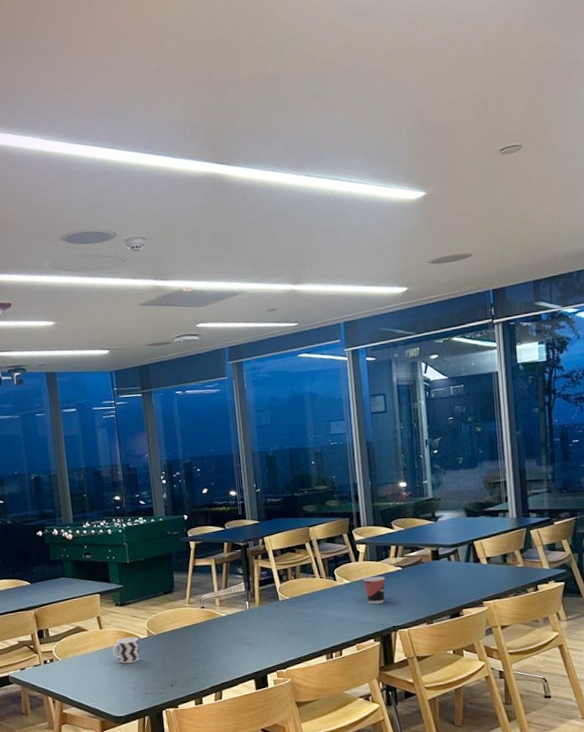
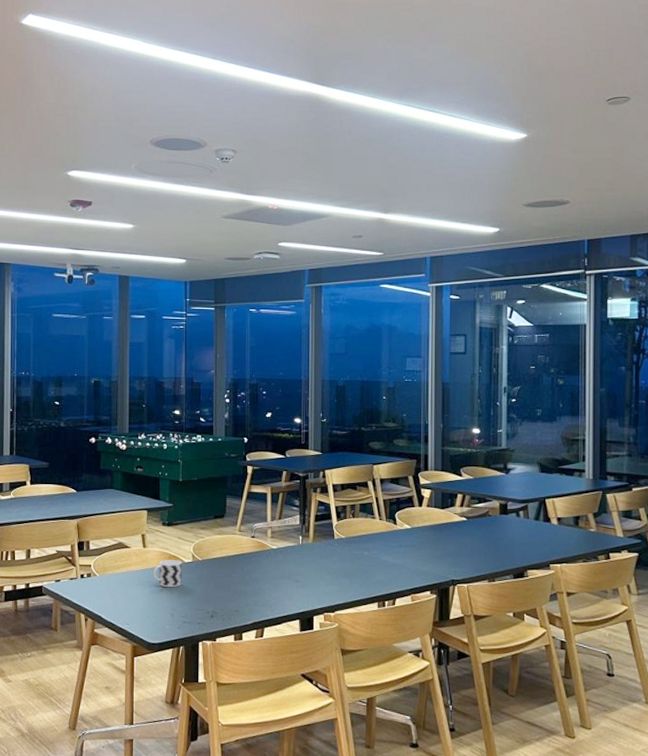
cup: present [363,576,385,604] -> none [425,524,448,554]

